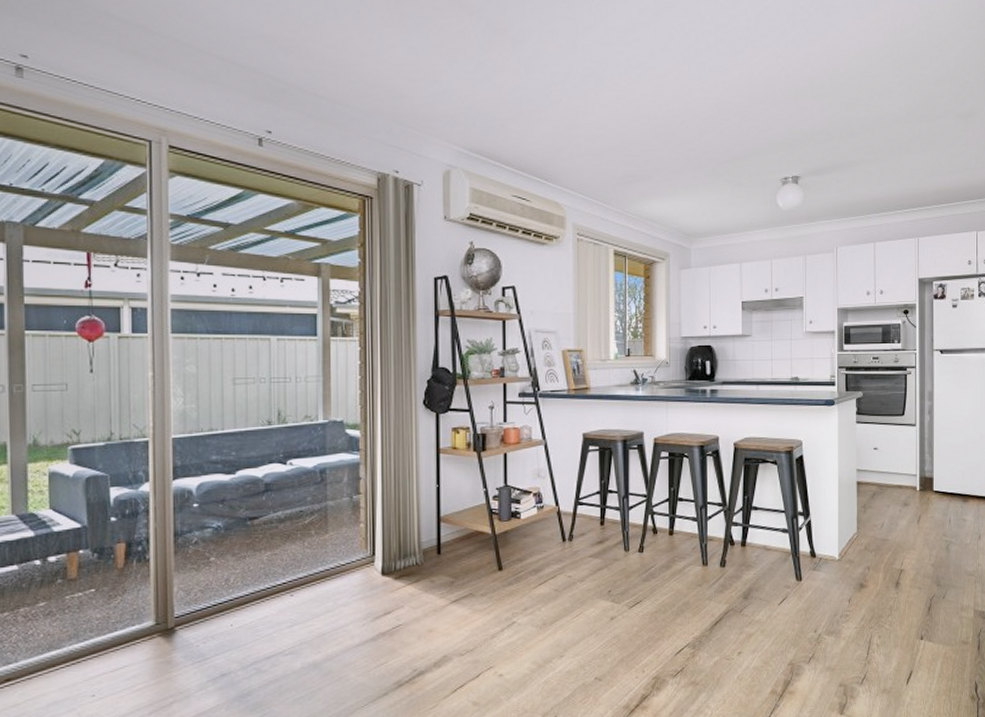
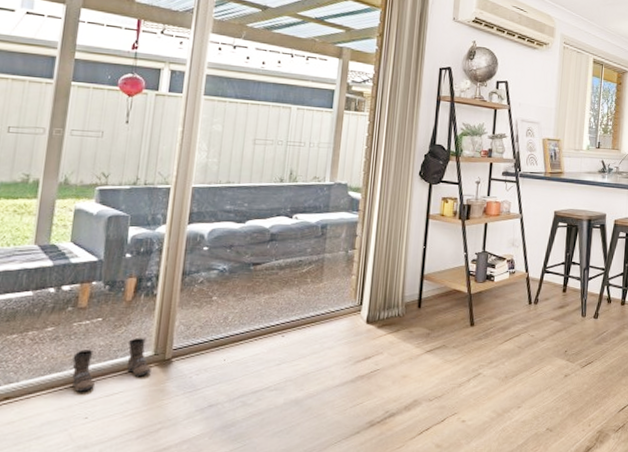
boots: none [70,607,155,669] -> present [72,338,151,392]

